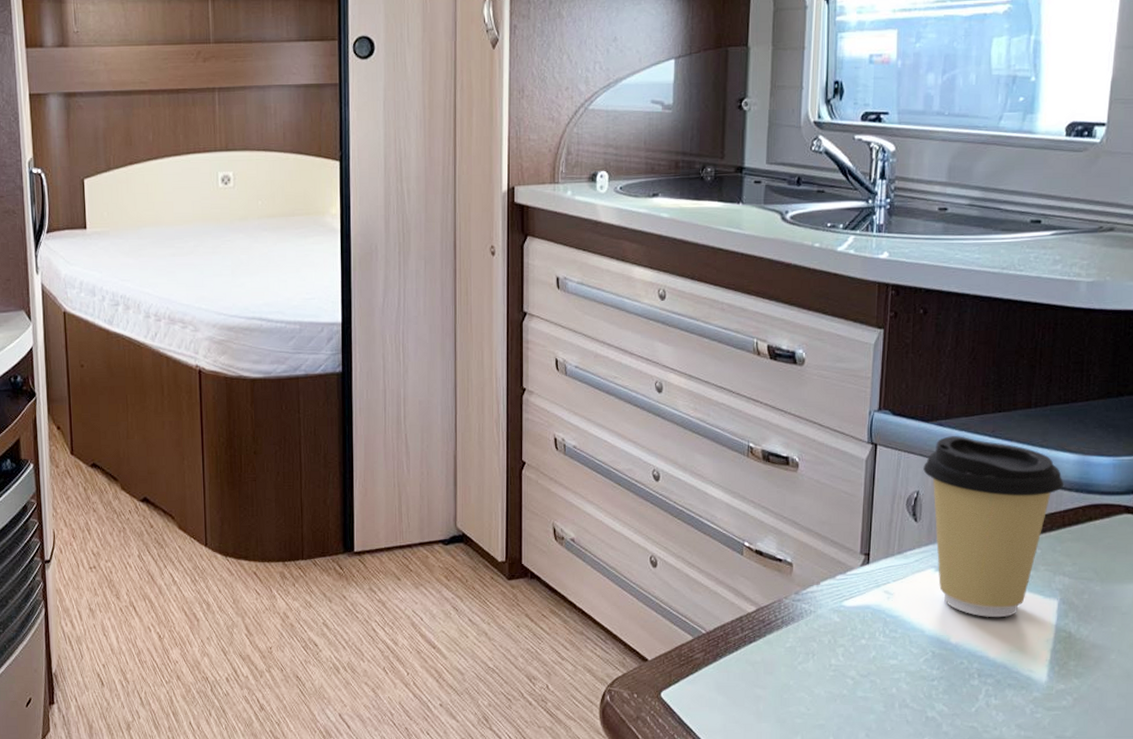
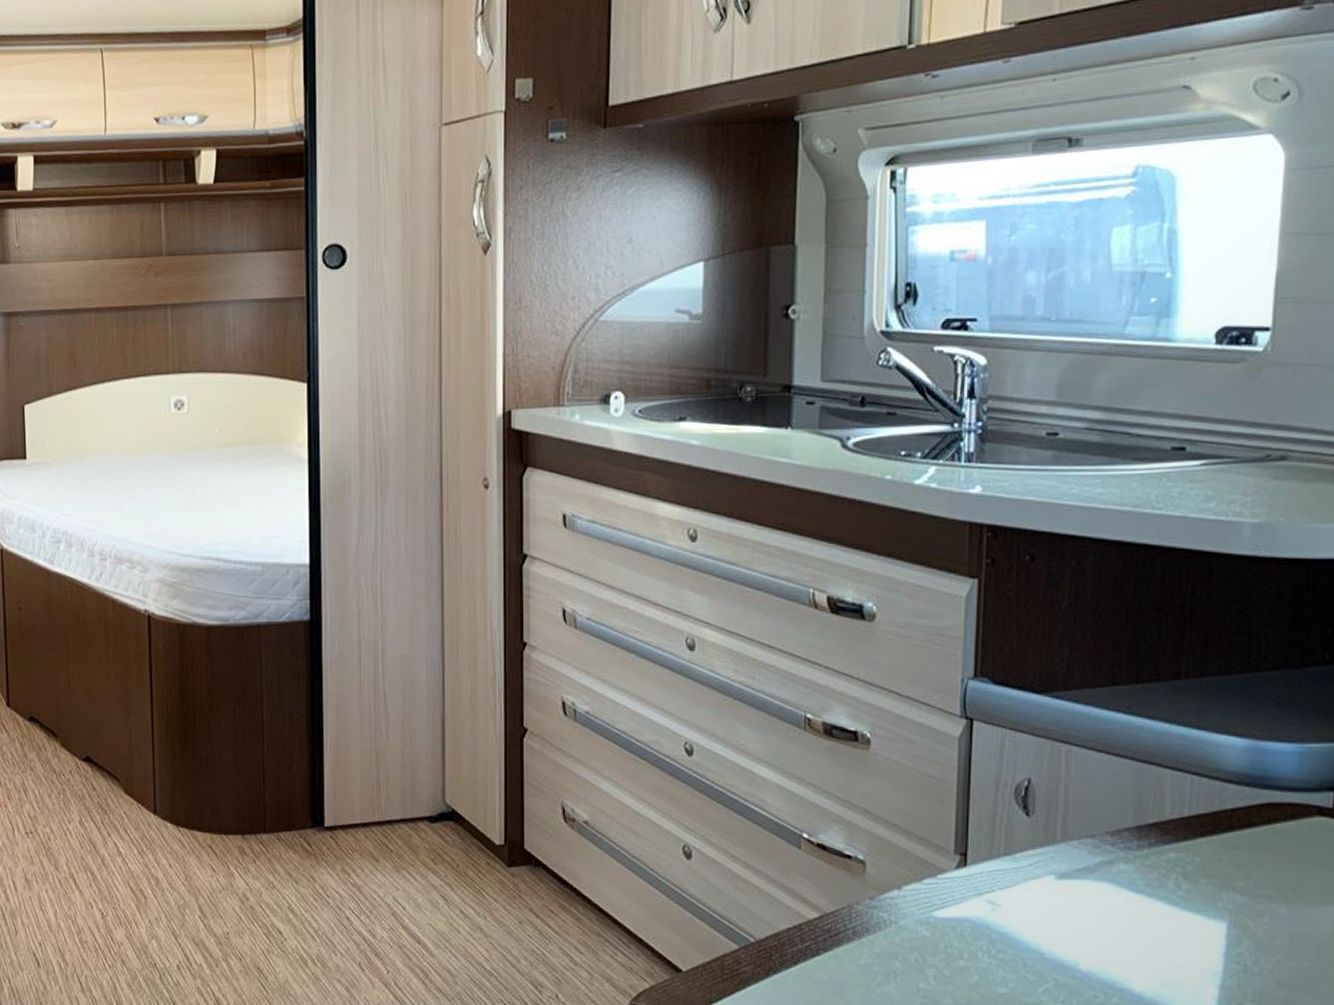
coffee cup: present [923,436,1064,618] -> none [1036,712,1229,942]

